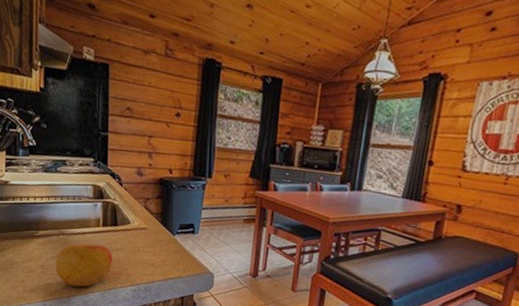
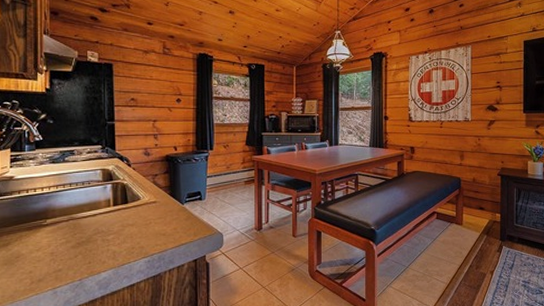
apple: present [55,243,113,287] -> none [65,224,126,268]

